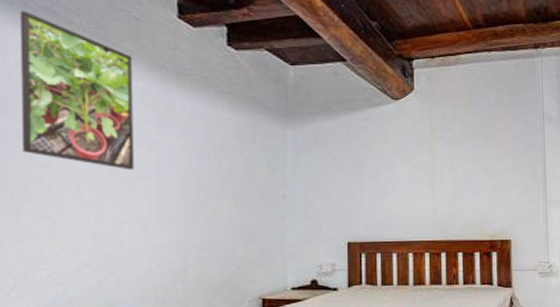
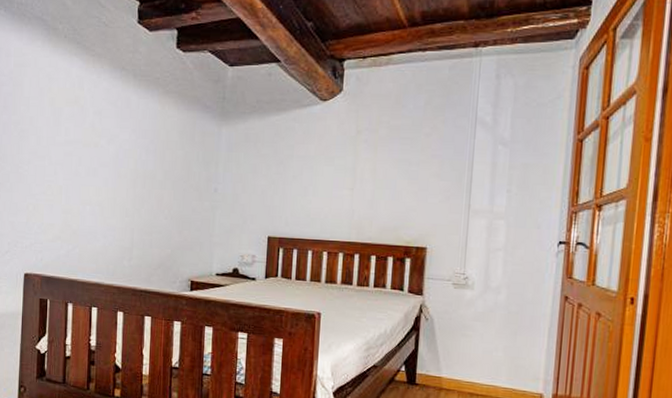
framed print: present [21,10,134,171] -> none [17,19,100,160]

